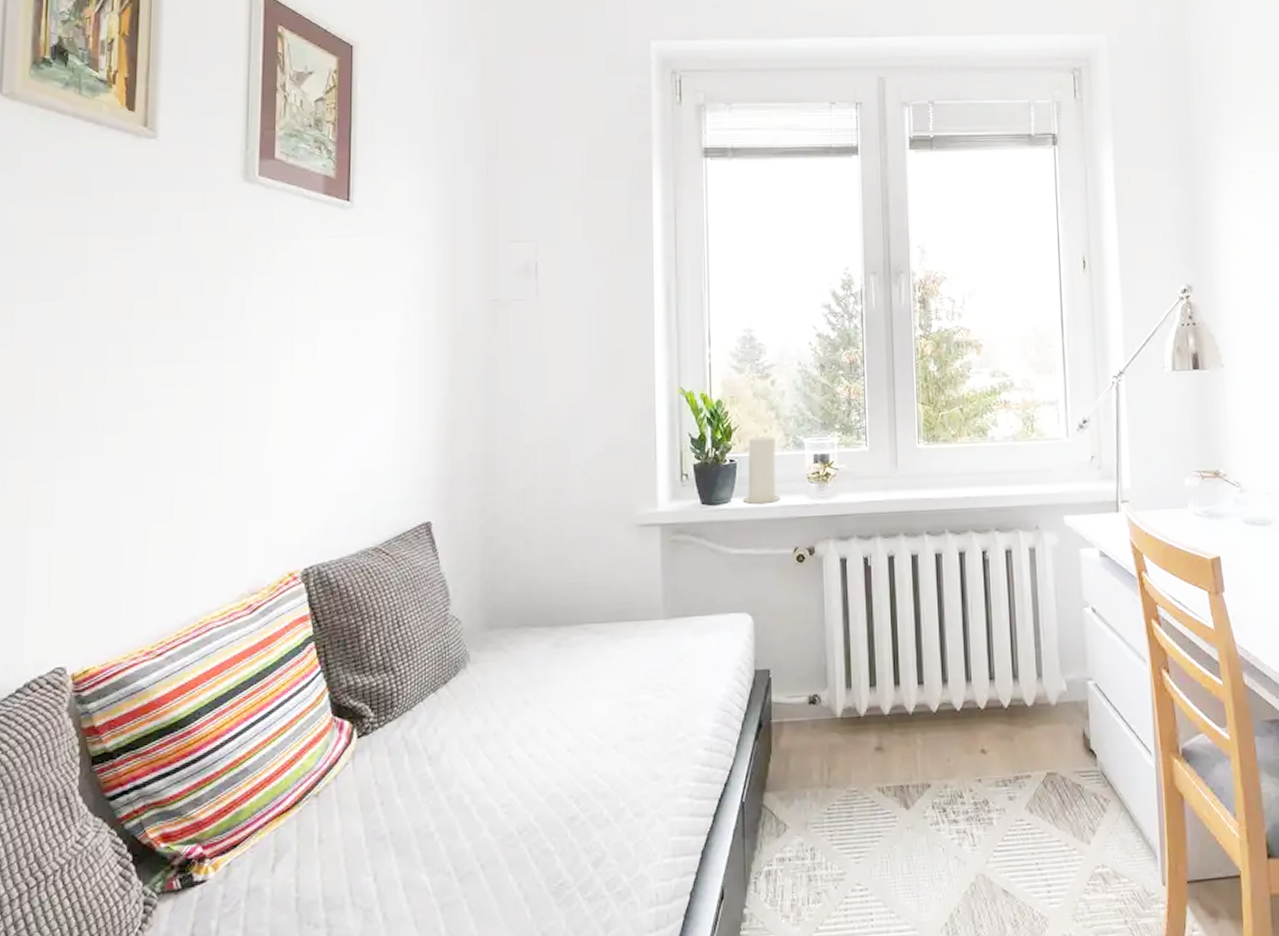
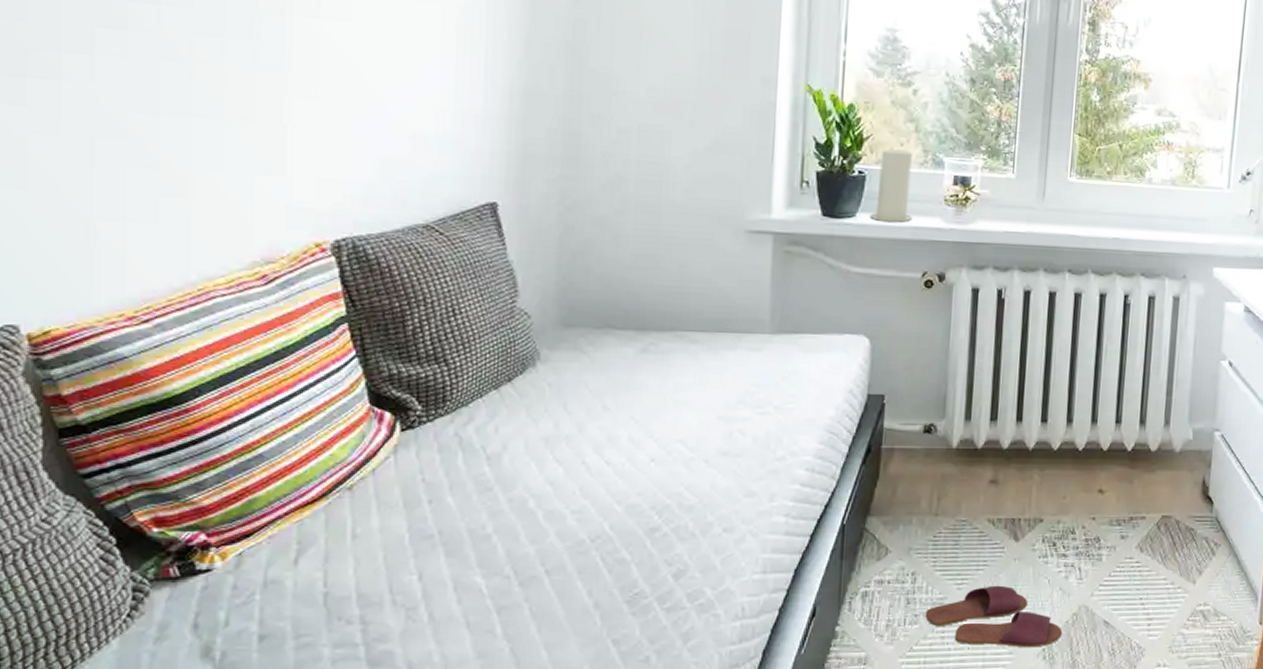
slippers: none [827,856,962,923] -> present [925,585,1062,648]

